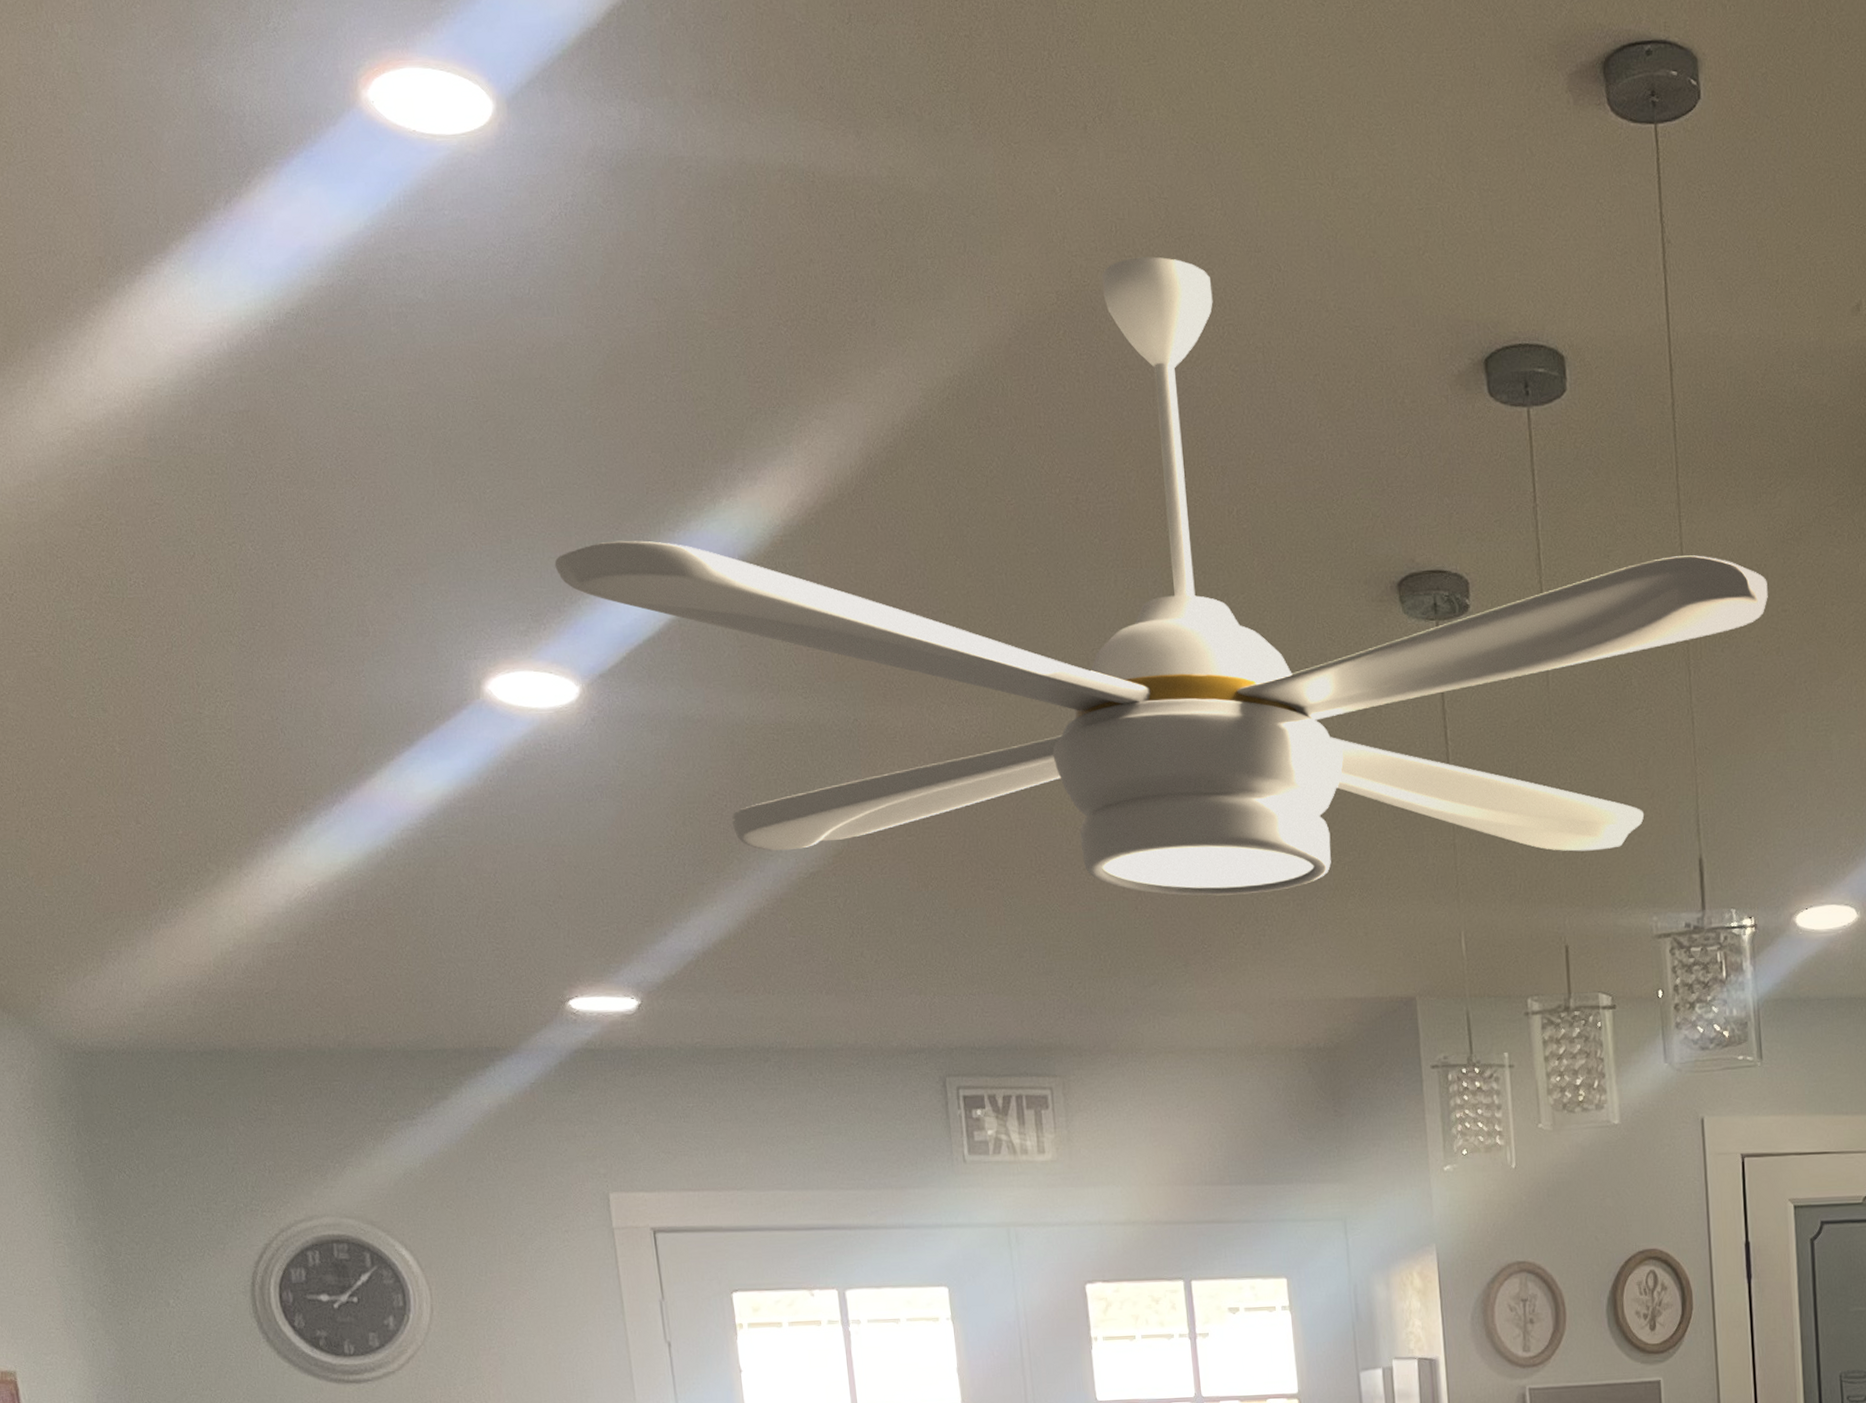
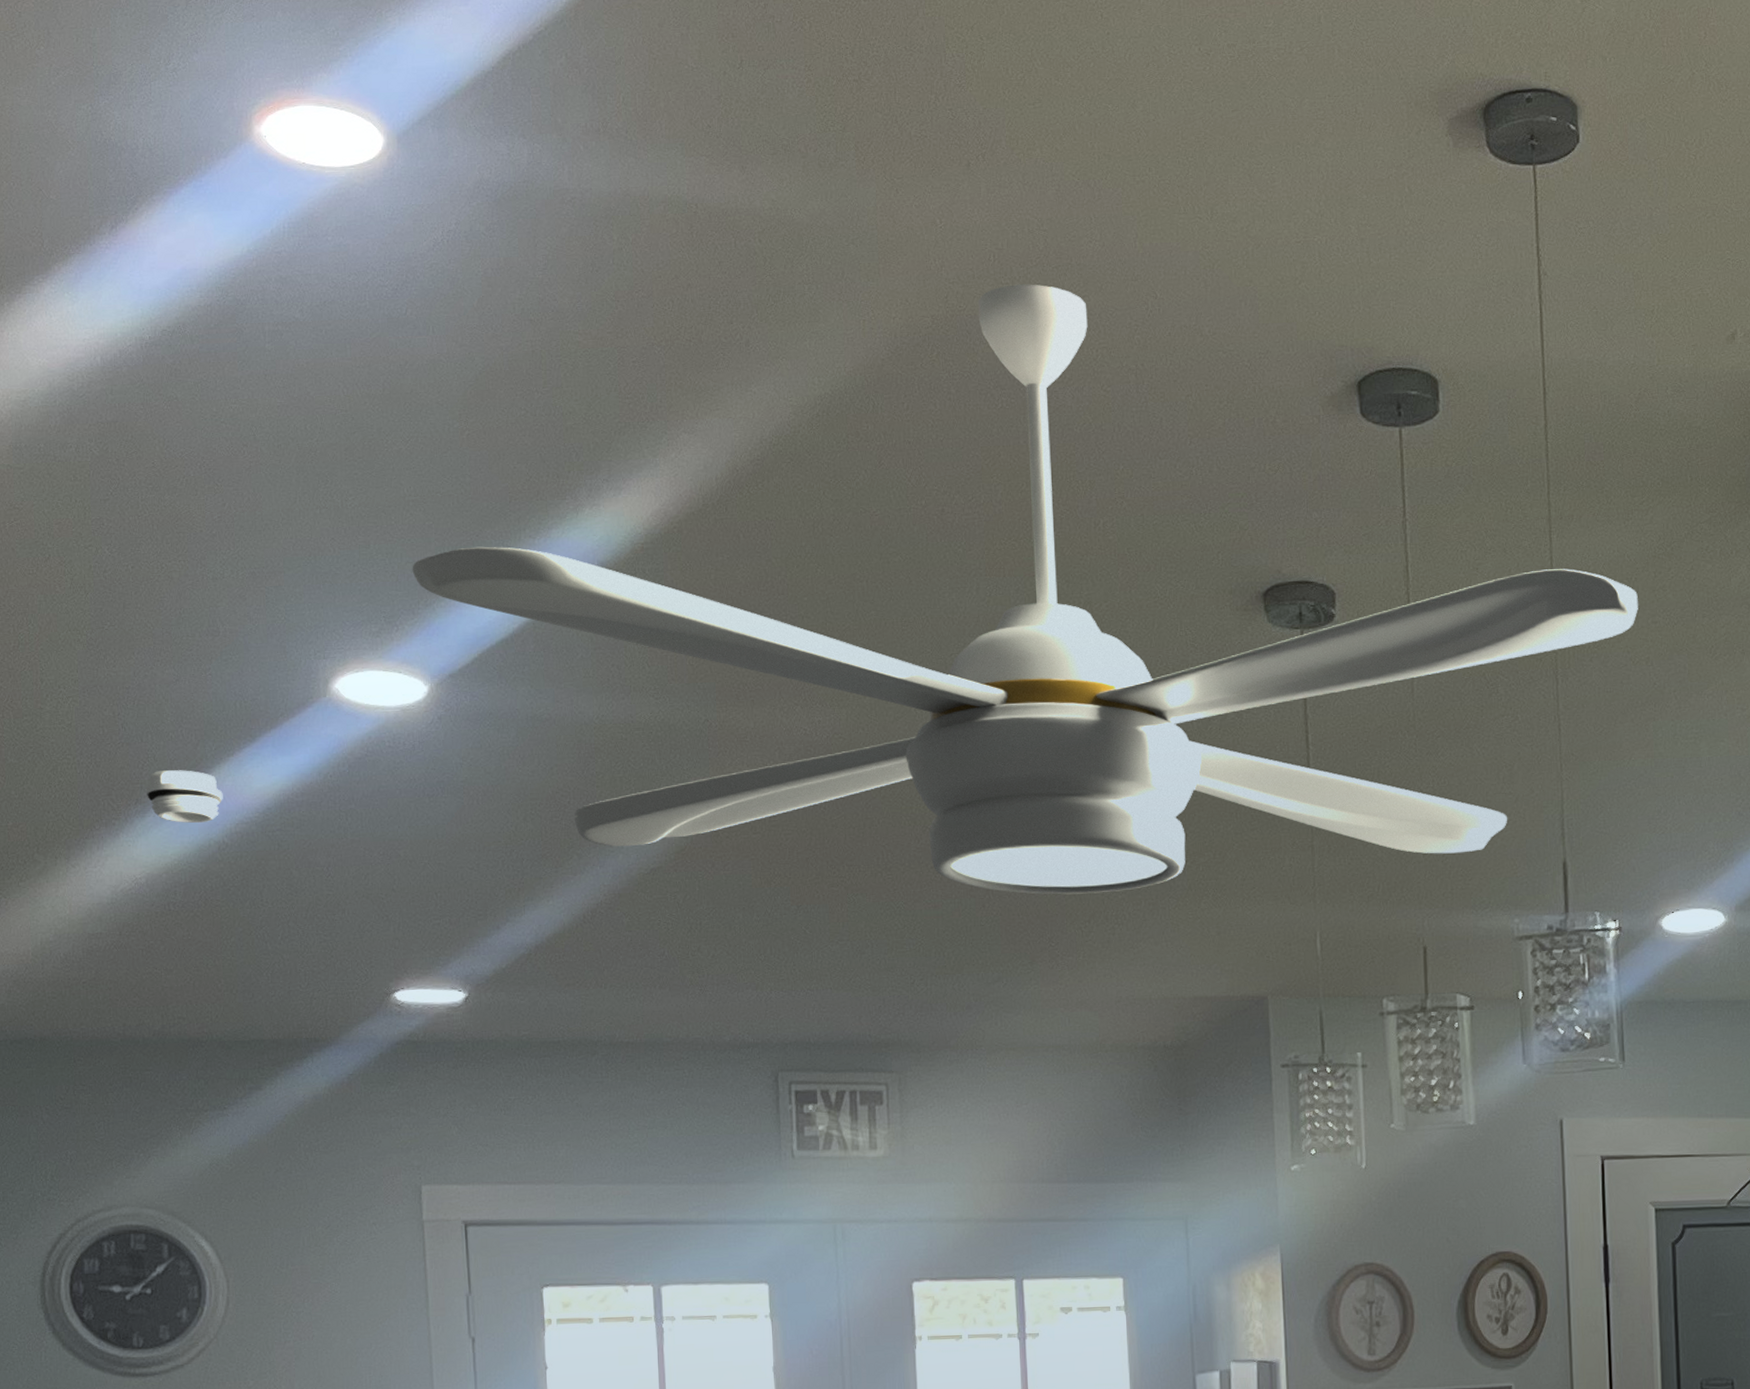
smoke detector: none [310,775,387,831] -> present [145,770,223,824]

